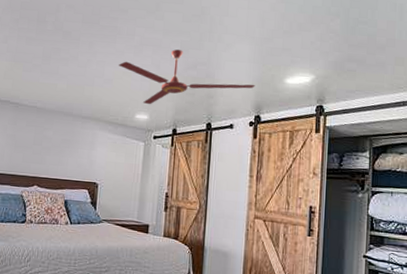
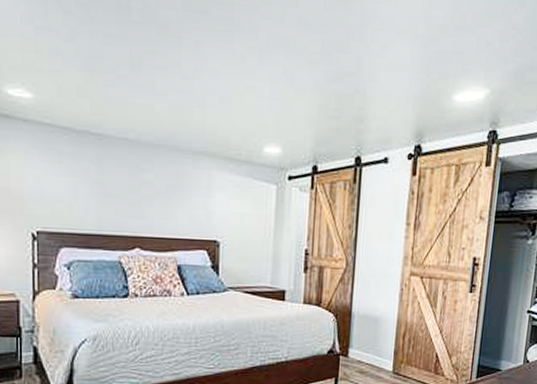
ceiling fan: present [119,49,255,105] -> none [239,53,417,134]

